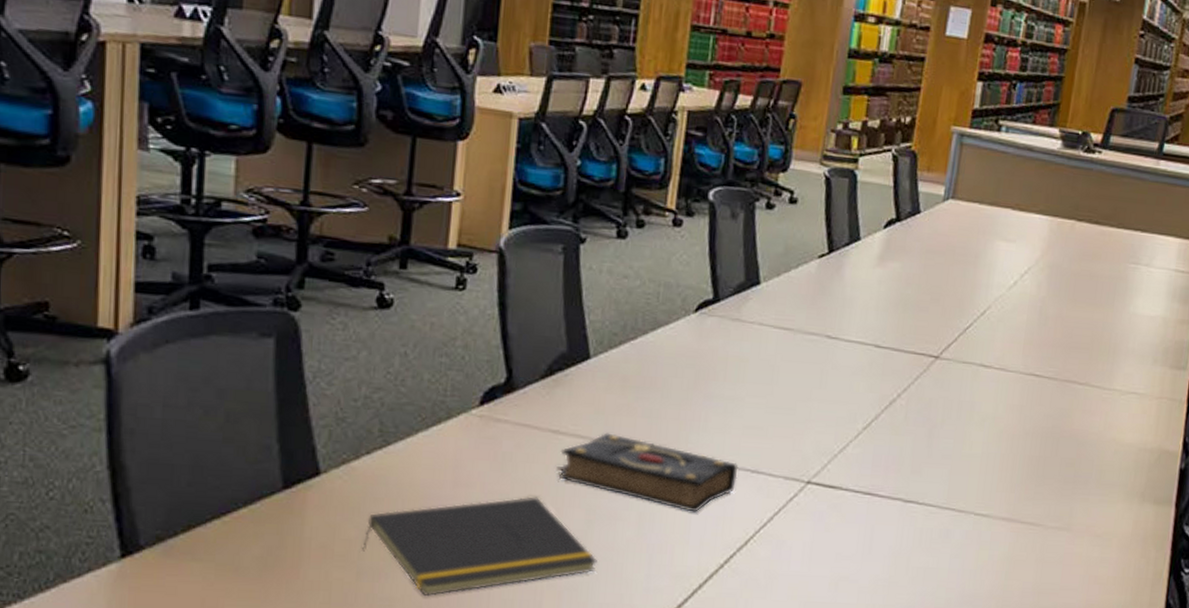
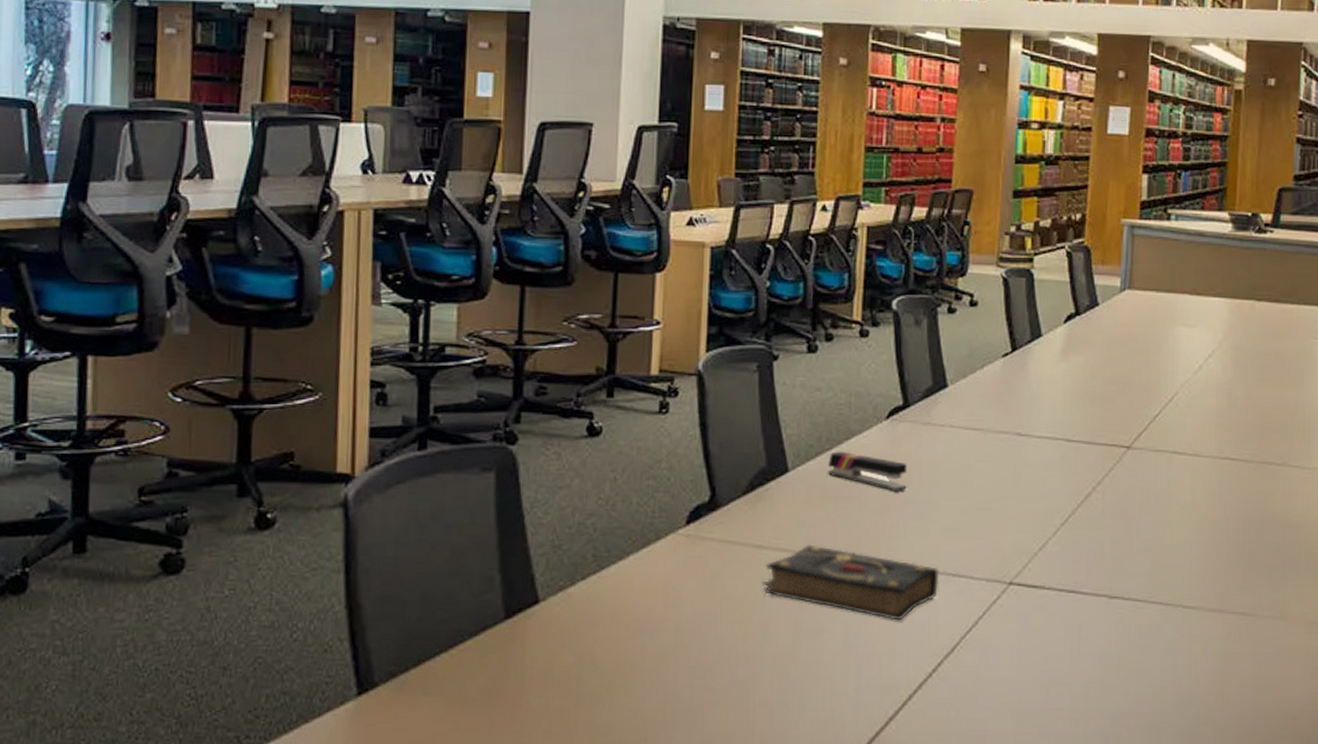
notepad: present [362,496,597,597] -> none [580,613,806,721]
stapler: none [630,341,713,386] -> present [827,451,908,491]

